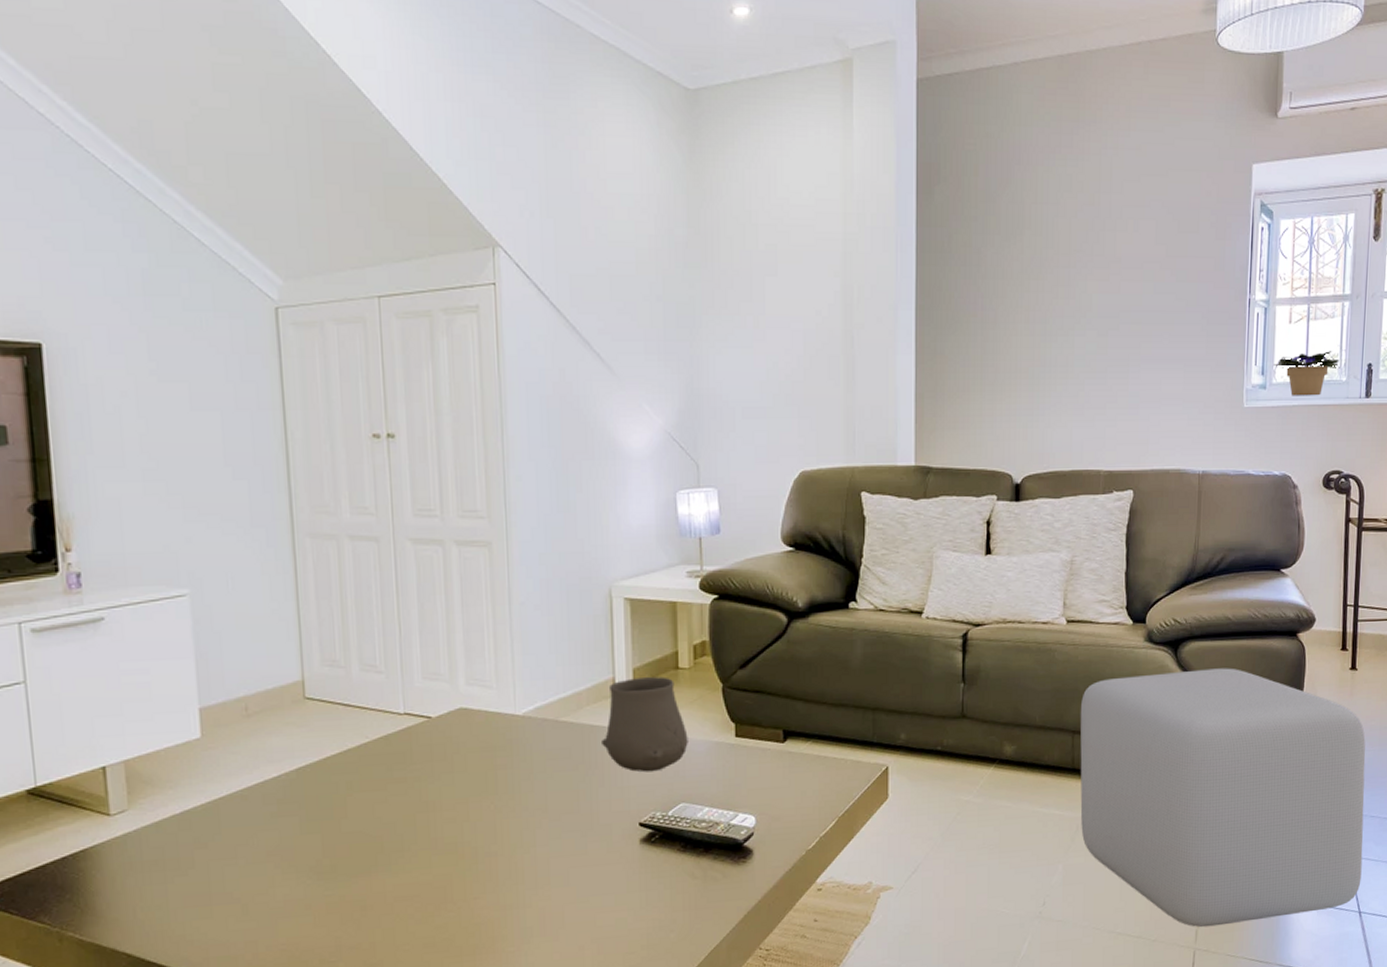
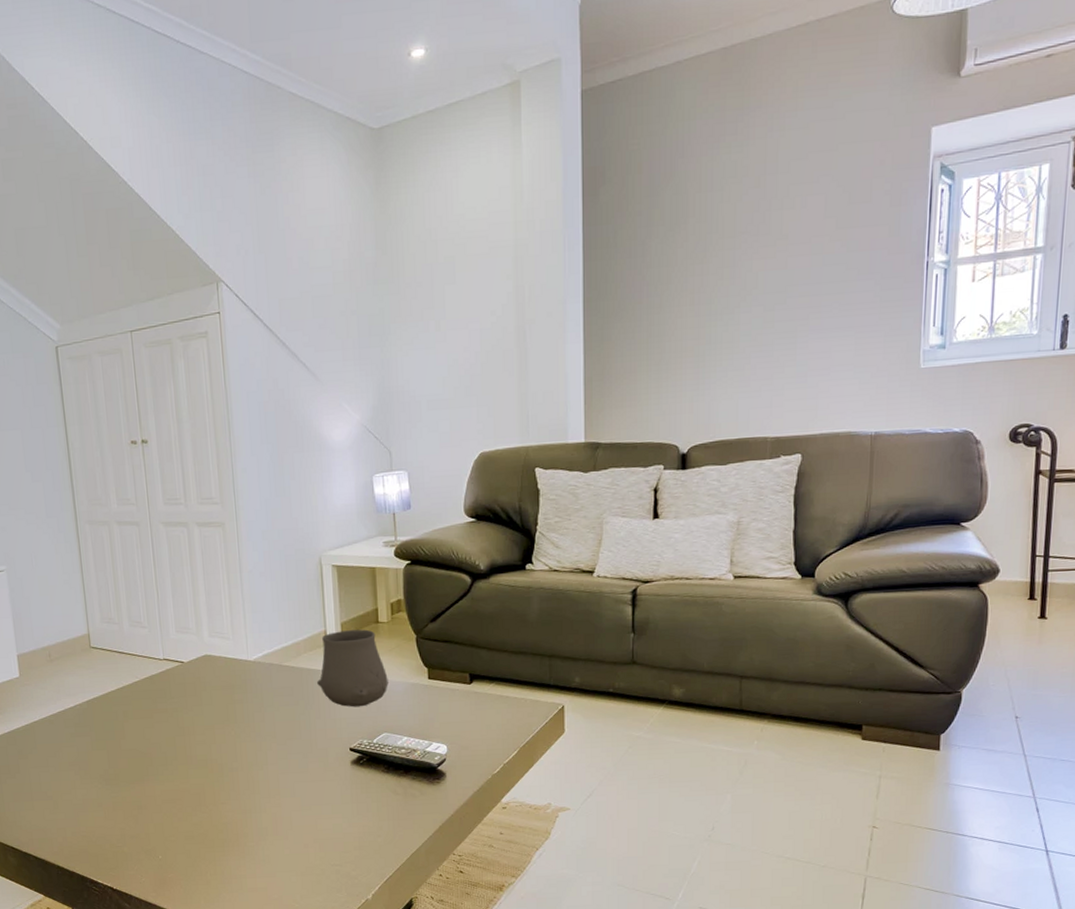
pouf: present [1080,668,1366,928] -> none [747,618,1056,857]
potted flower: present [1274,351,1340,396] -> none [954,305,1031,354]

